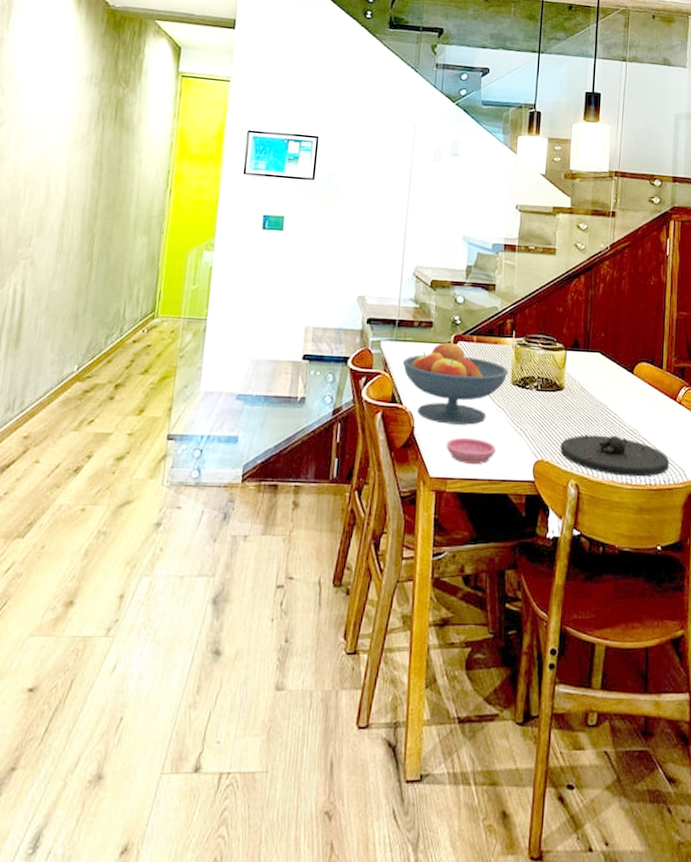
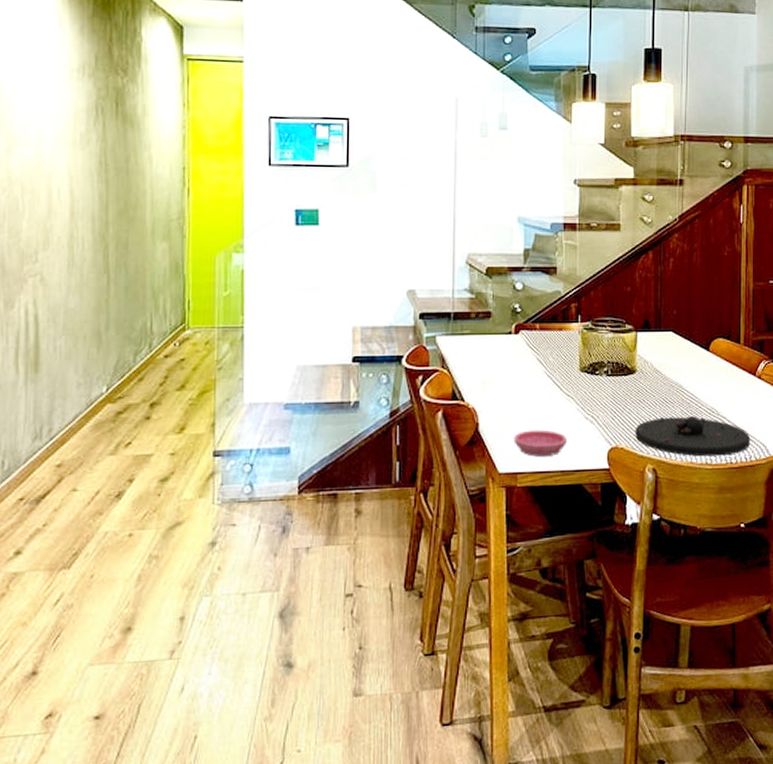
fruit bowl: present [402,340,508,425] -> none [461,330,576,418]

